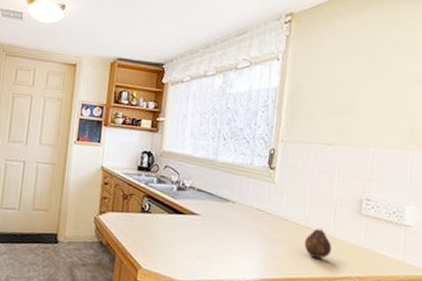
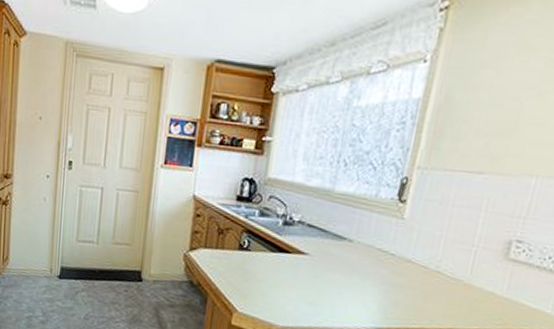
fruit: present [304,228,333,259] -> none [431,273,467,308]

